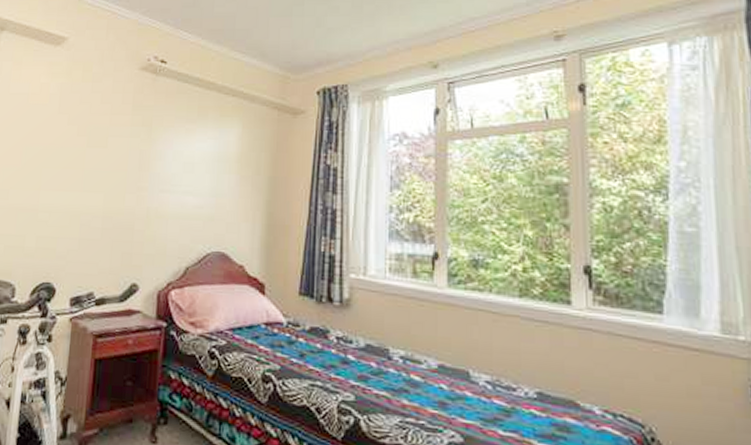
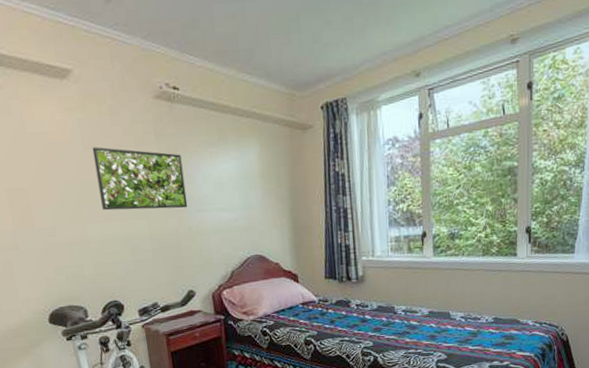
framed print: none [61,112,155,186] -> present [92,147,188,211]

